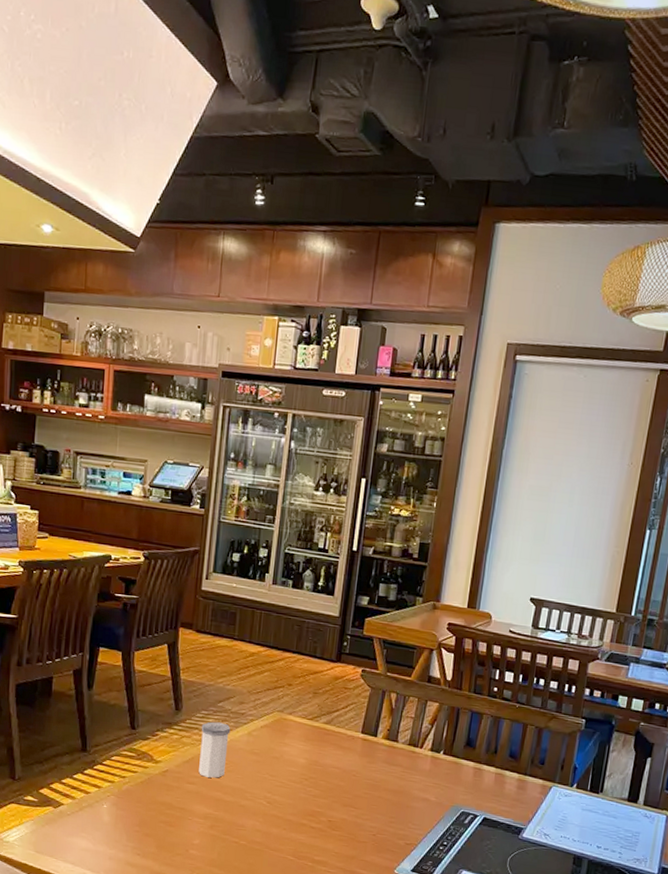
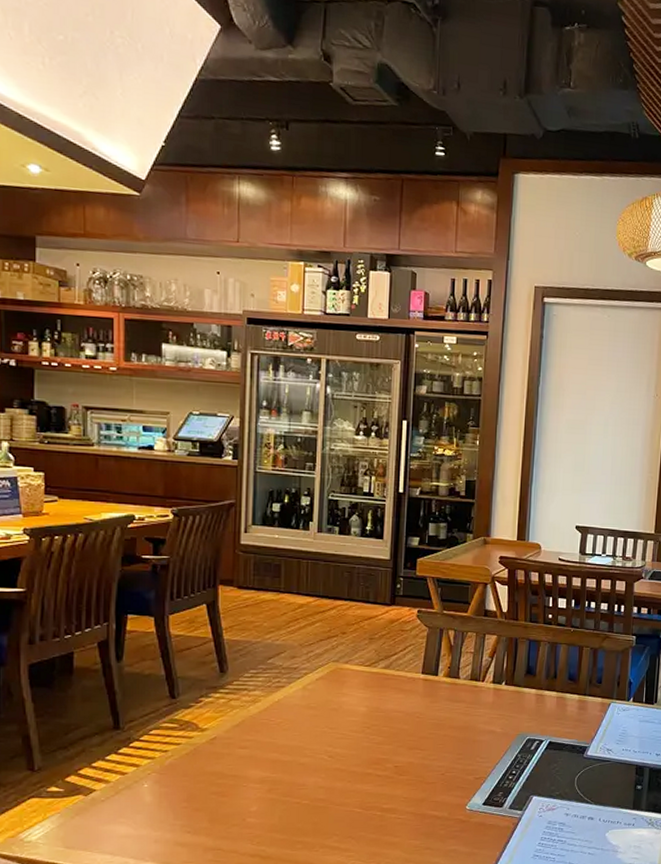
salt shaker: present [199,721,231,778] -> none [250,680,283,739]

